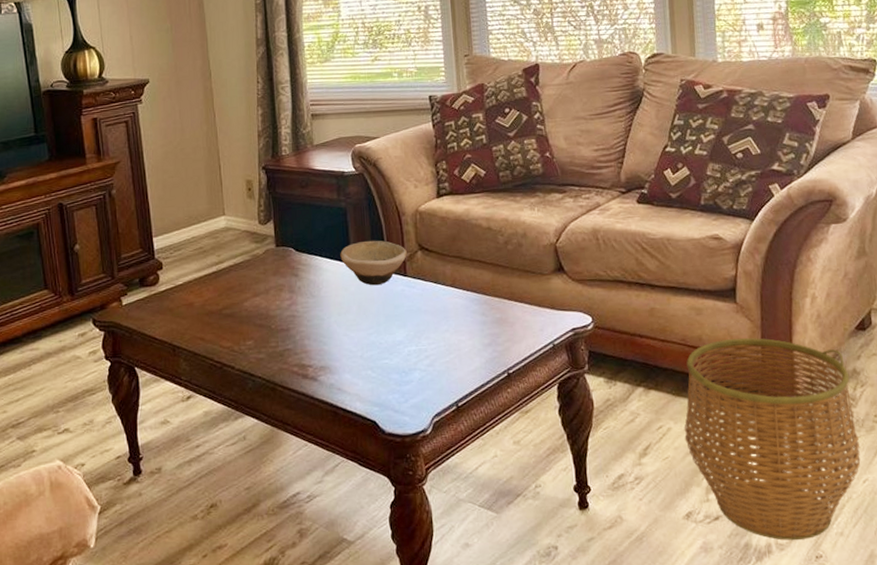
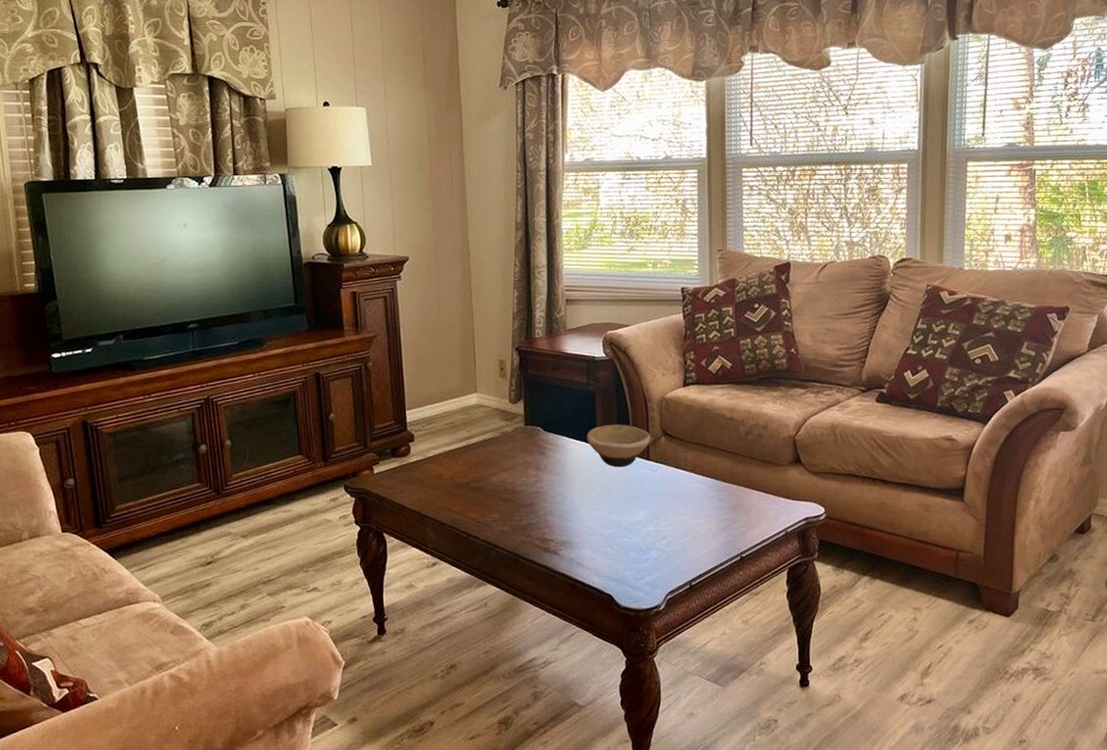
basket: present [684,338,861,540] -> none [904,535,1069,725]

